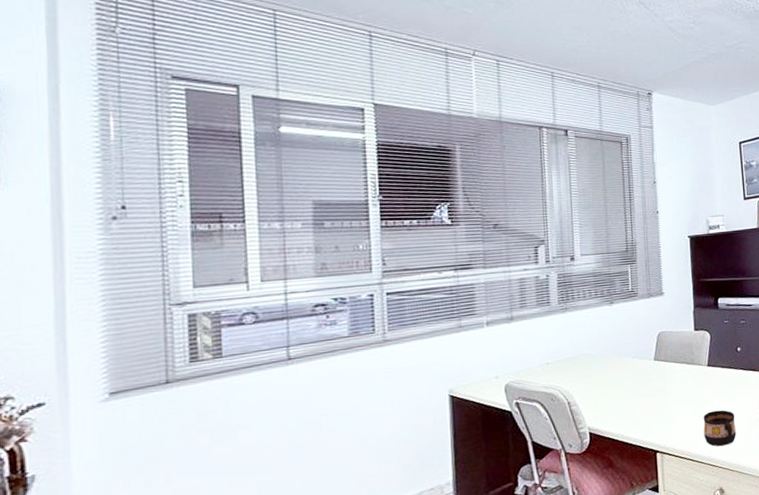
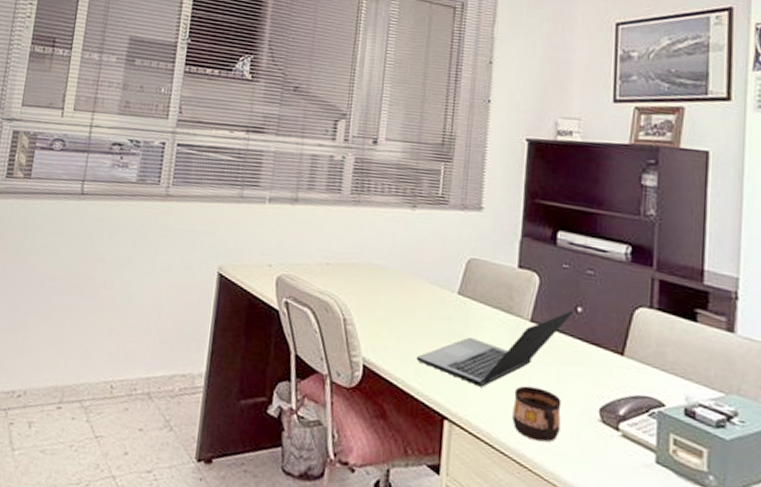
laptop: none [629,351,736,422] -> present [416,310,574,387]

